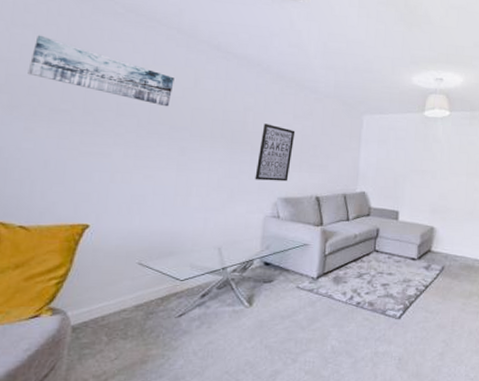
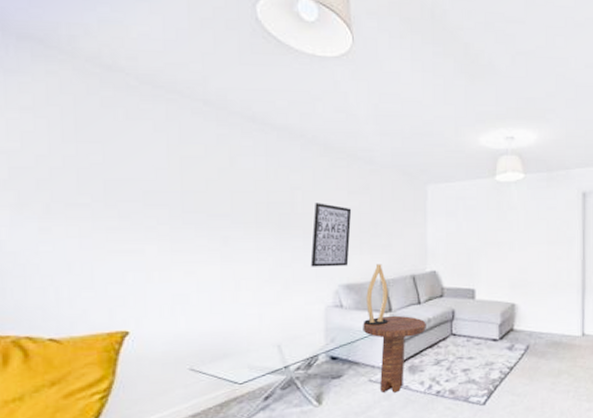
wall art: present [27,35,174,107] -> none [33,118,206,192]
side table: none [295,229,353,300] -> present [363,315,426,393]
table lamp: none [297,182,343,239] -> present [364,264,415,326]

